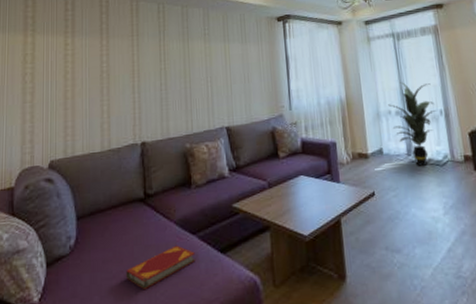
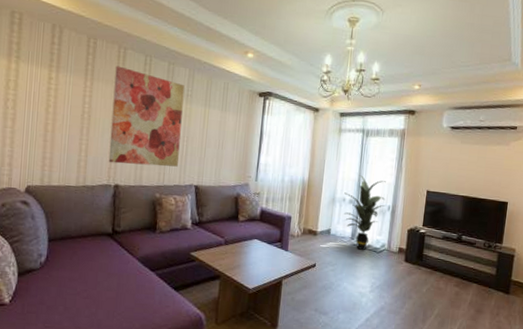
hardback book: present [126,245,196,290] -> none [89,277,152,309]
wall art: none [130,19,205,120] -> present [108,66,185,167]

